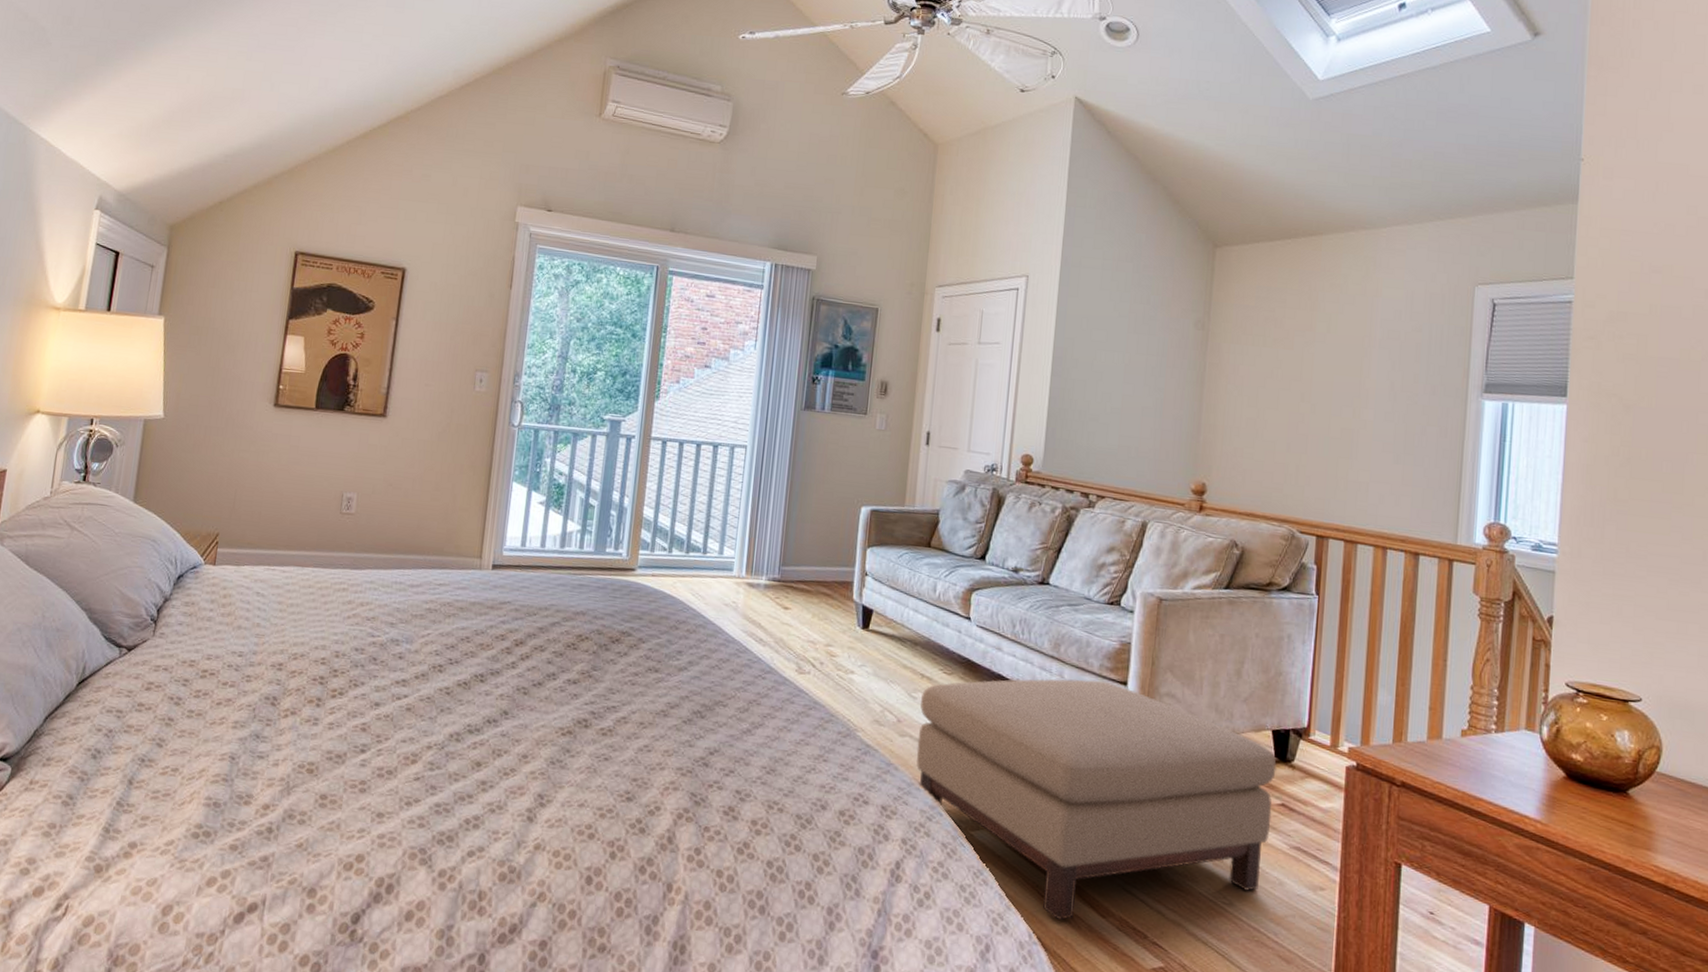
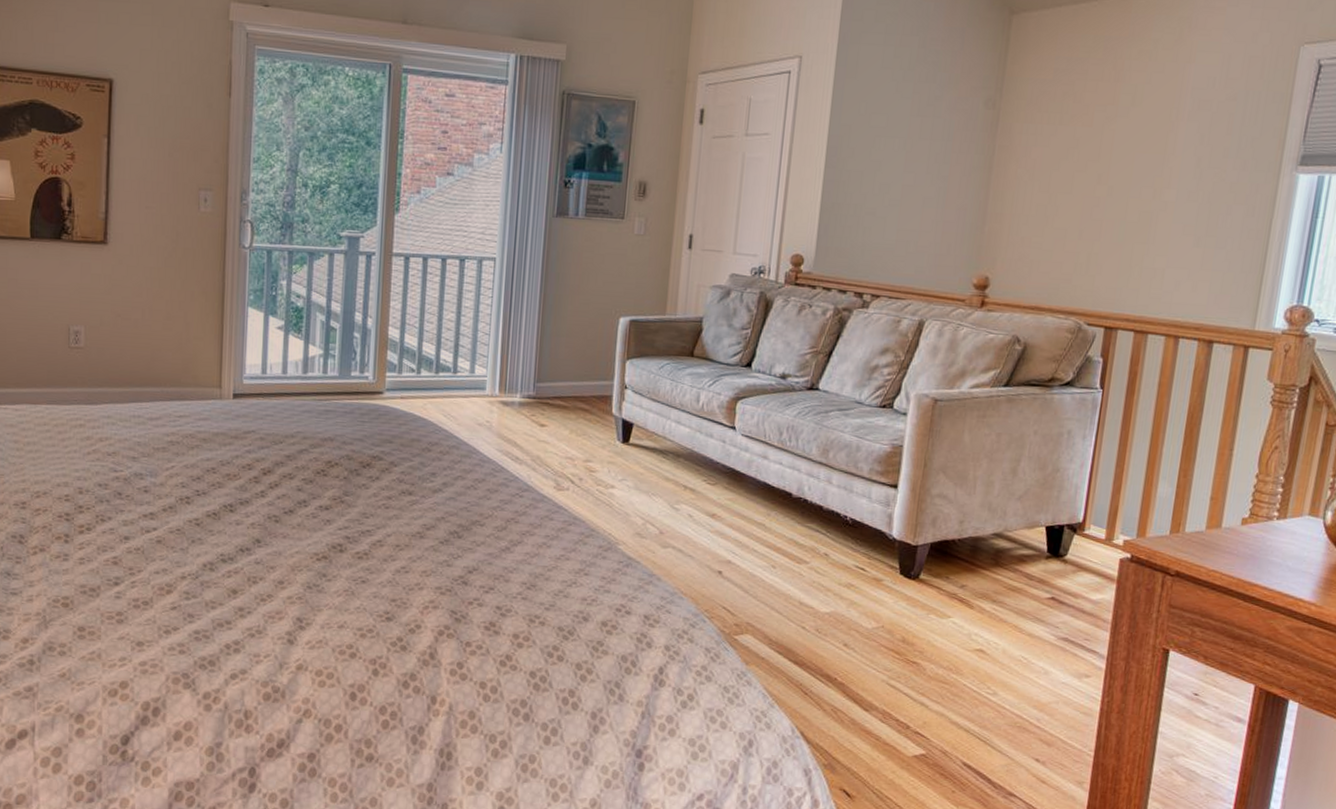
ottoman: present [916,678,1277,921] -> none [679,484,1049,716]

